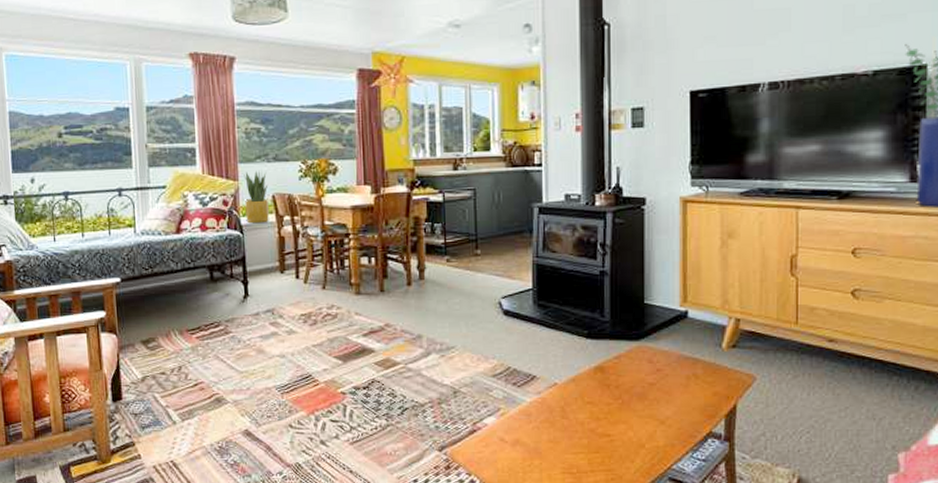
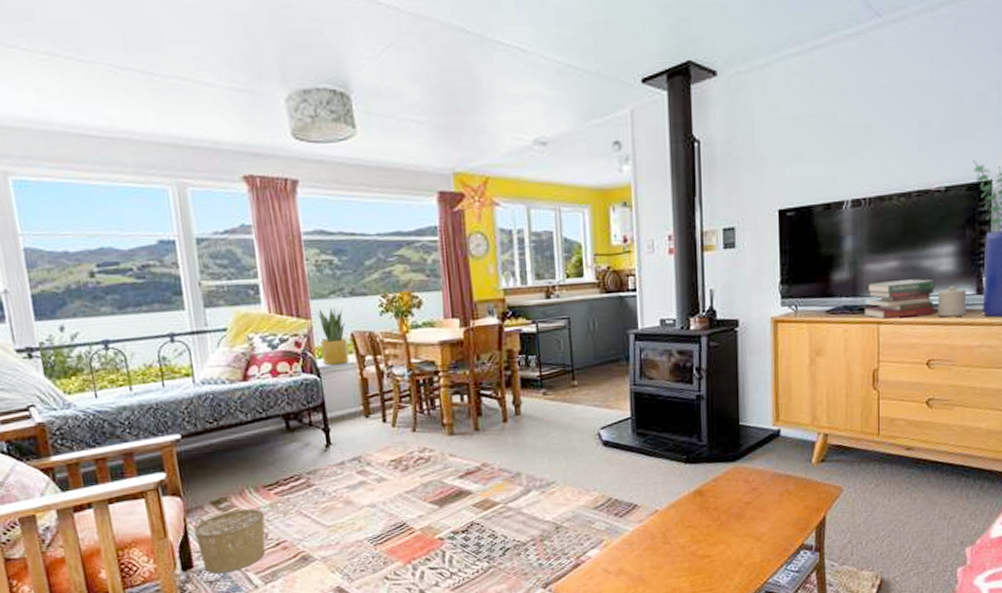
basket: none [124,349,186,407] -> present [193,508,266,574]
books: none [782,164,862,204] -> present [865,279,936,320]
candle: none [863,172,899,205] -> present [937,285,967,318]

